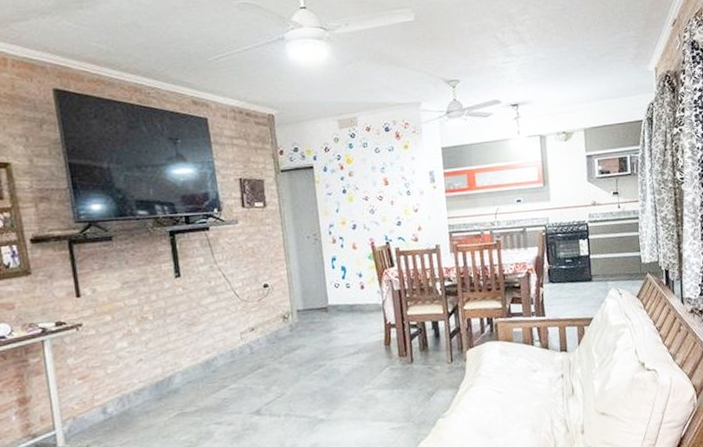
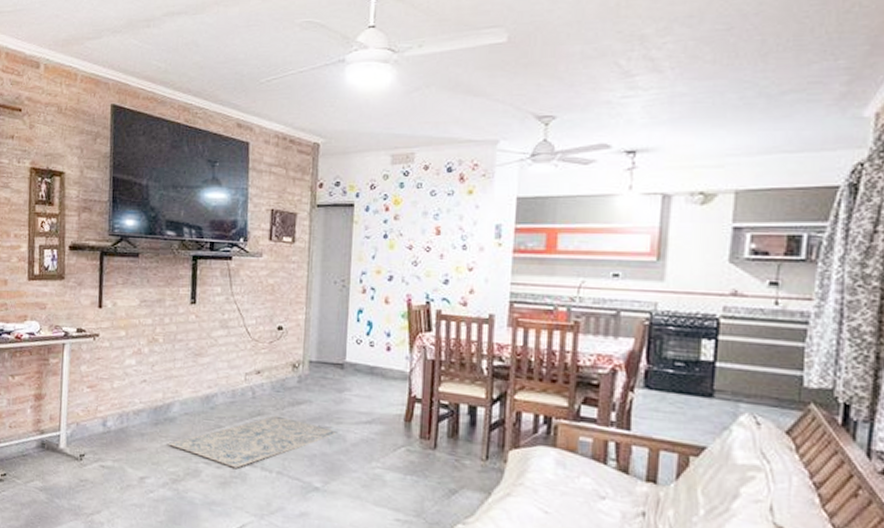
rug: none [175,364,333,421] -> present [168,415,339,468]

